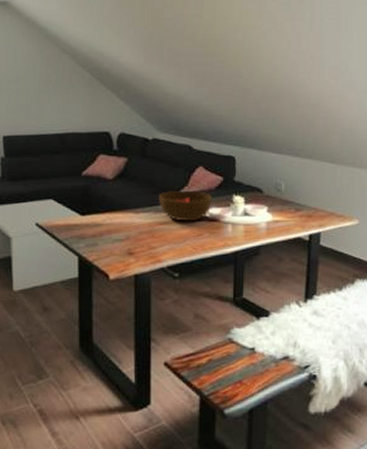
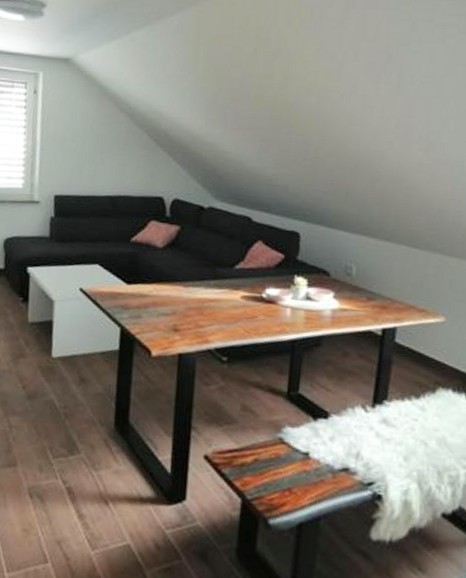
bowl: present [159,190,212,222] -> none [211,265,270,301]

